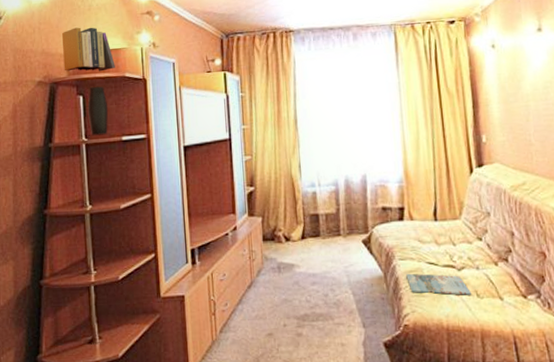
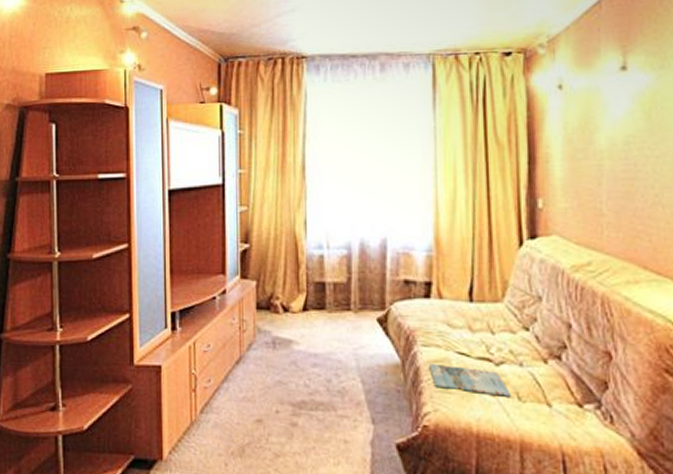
books: present [61,27,115,72] -> none [34,42,94,96]
vase: present [87,86,109,136] -> none [60,113,84,171]

